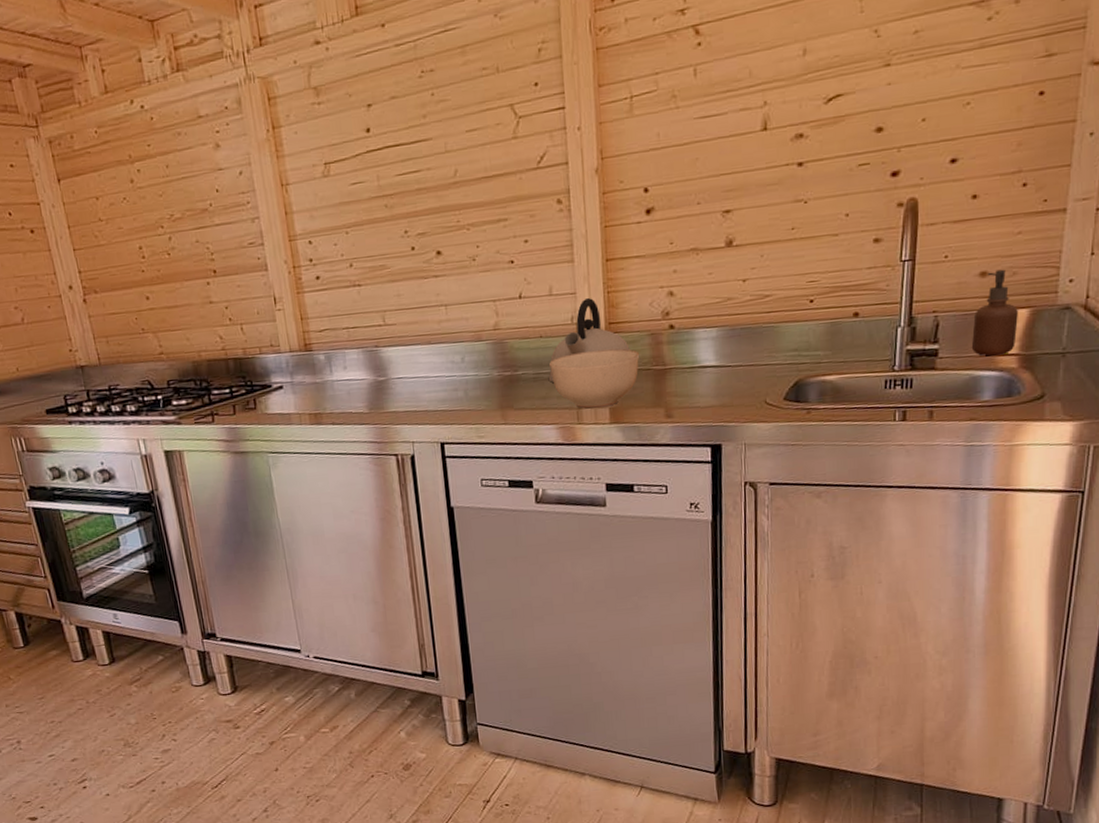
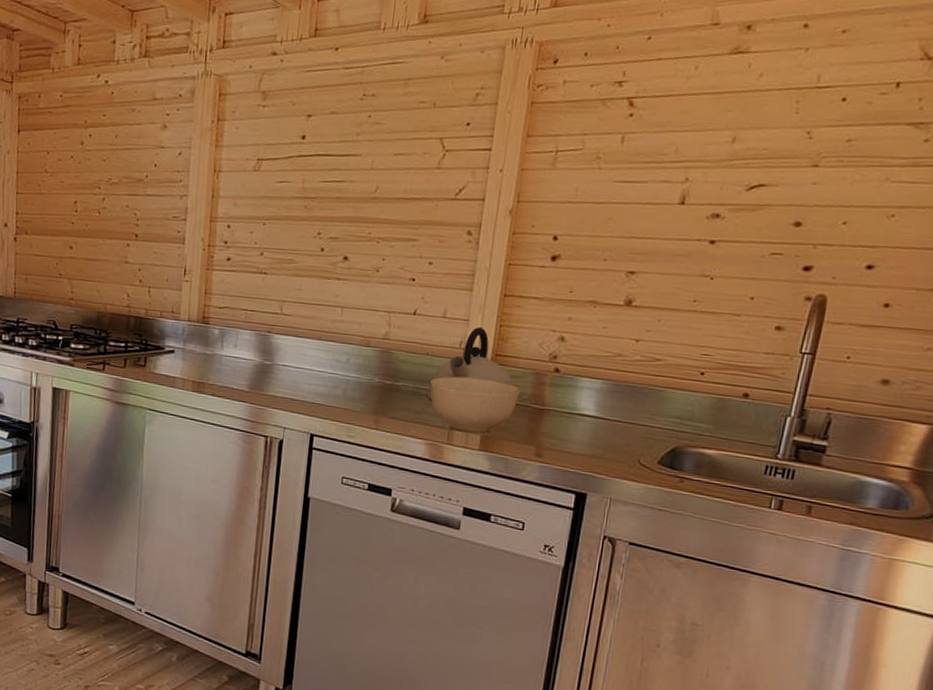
soap dispenser: present [972,269,1018,356] -> none [863,380,917,466]

